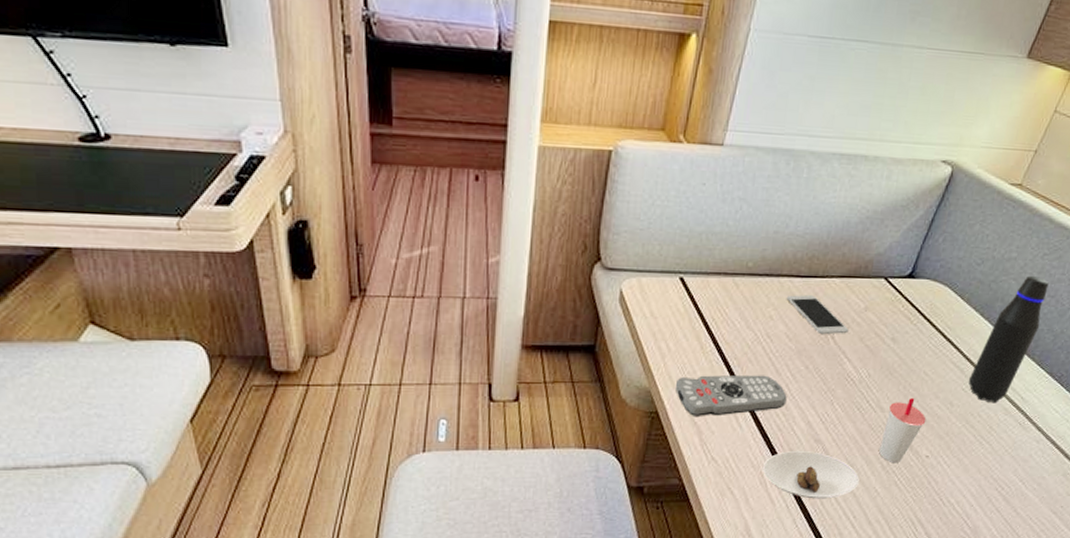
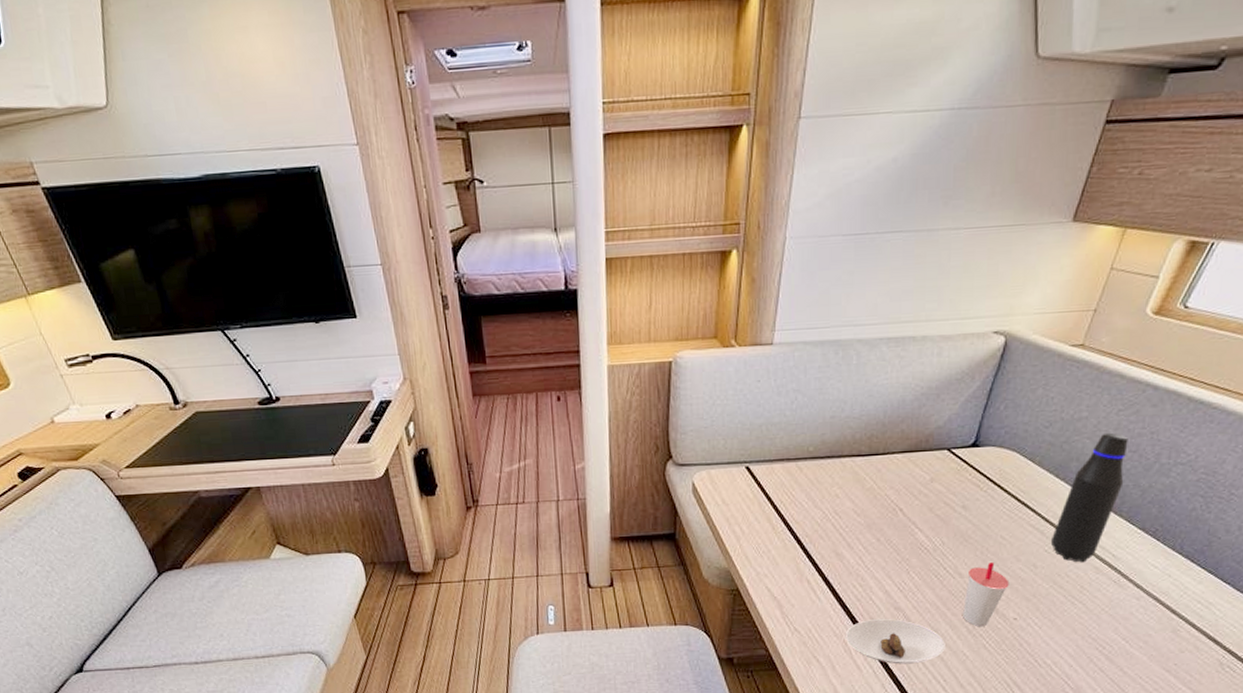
remote control: present [676,375,787,416] -> none [753,549,862,591]
smartphone: present [786,295,849,334] -> none [850,472,917,507]

